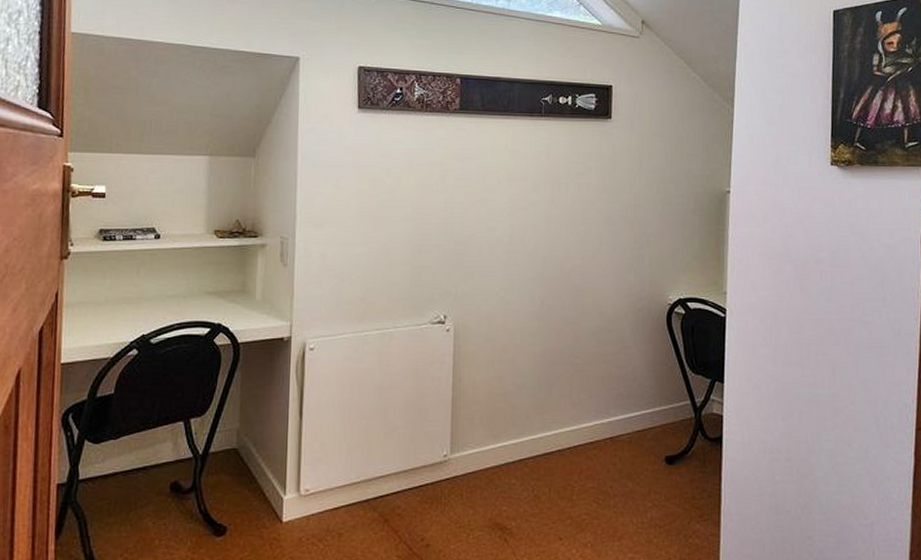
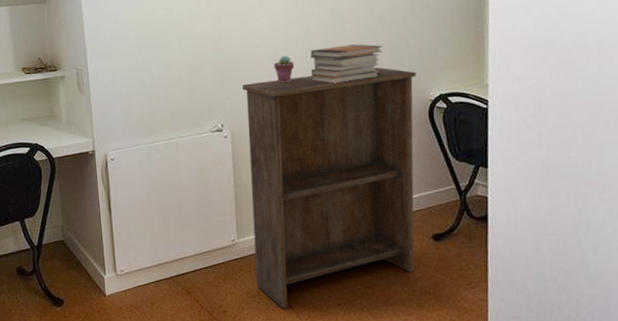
bookshelf: none [468,264,656,543] -> present [241,67,416,309]
potted succulent: none [508,243,529,272] -> present [274,55,294,82]
book stack: none [547,237,623,278] -> present [310,44,383,84]

